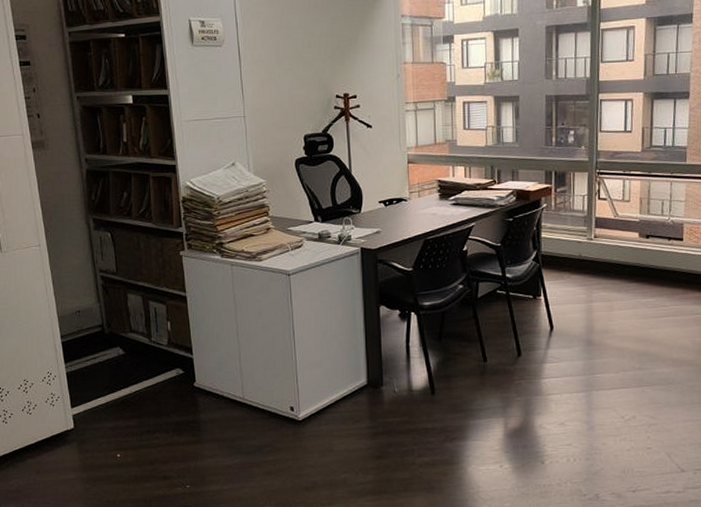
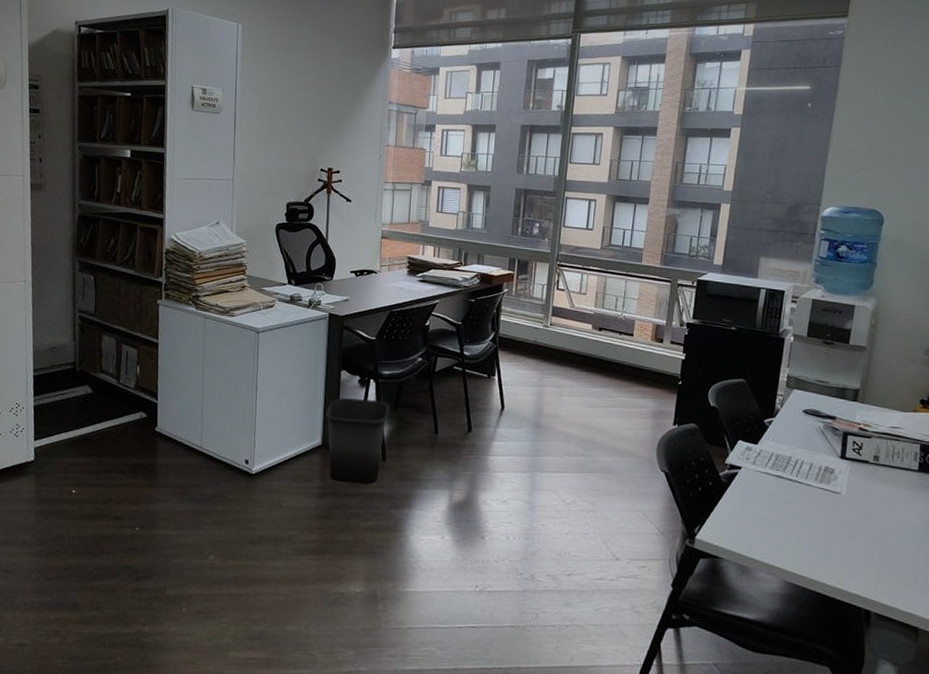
waste bin: none [368,333,434,421] -> present [326,398,390,485]

